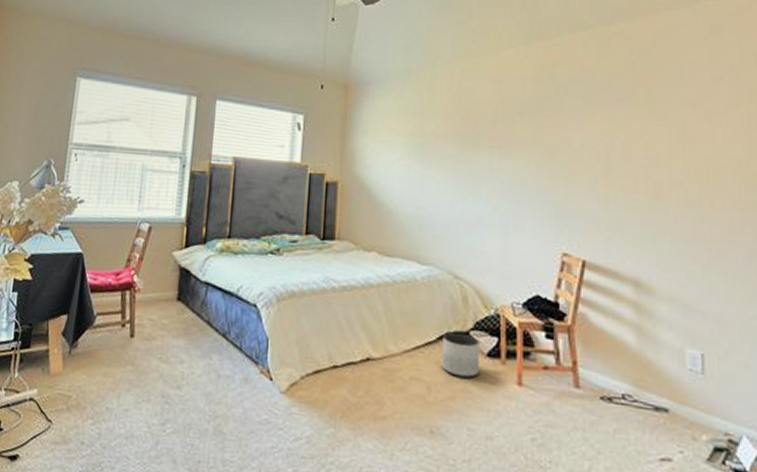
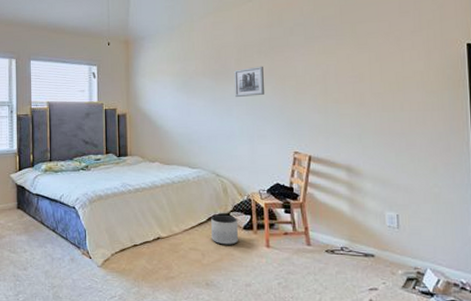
wall art: none [485,132,526,173] -> present [233,66,264,98]

